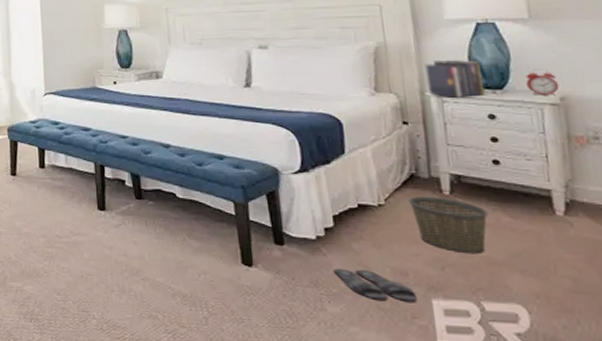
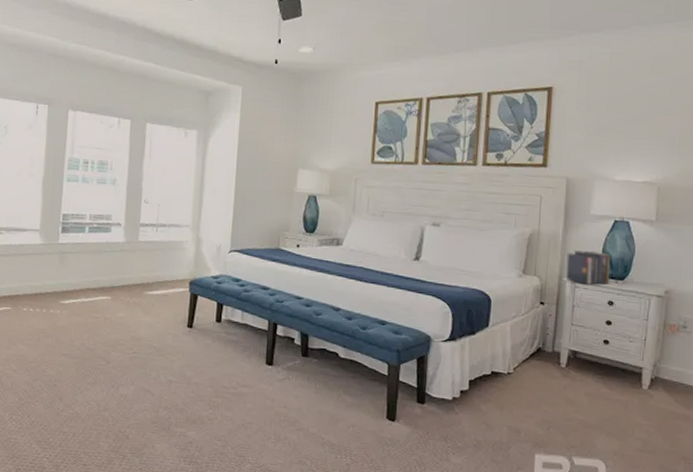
slippers: present [334,268,417,303] -> none [462,425,524,457]
basket: present [409,196,489,255] -> none [532,367,592,418]
alarm clock: present [525,69,560,95] -> none [642,265,667,288]

